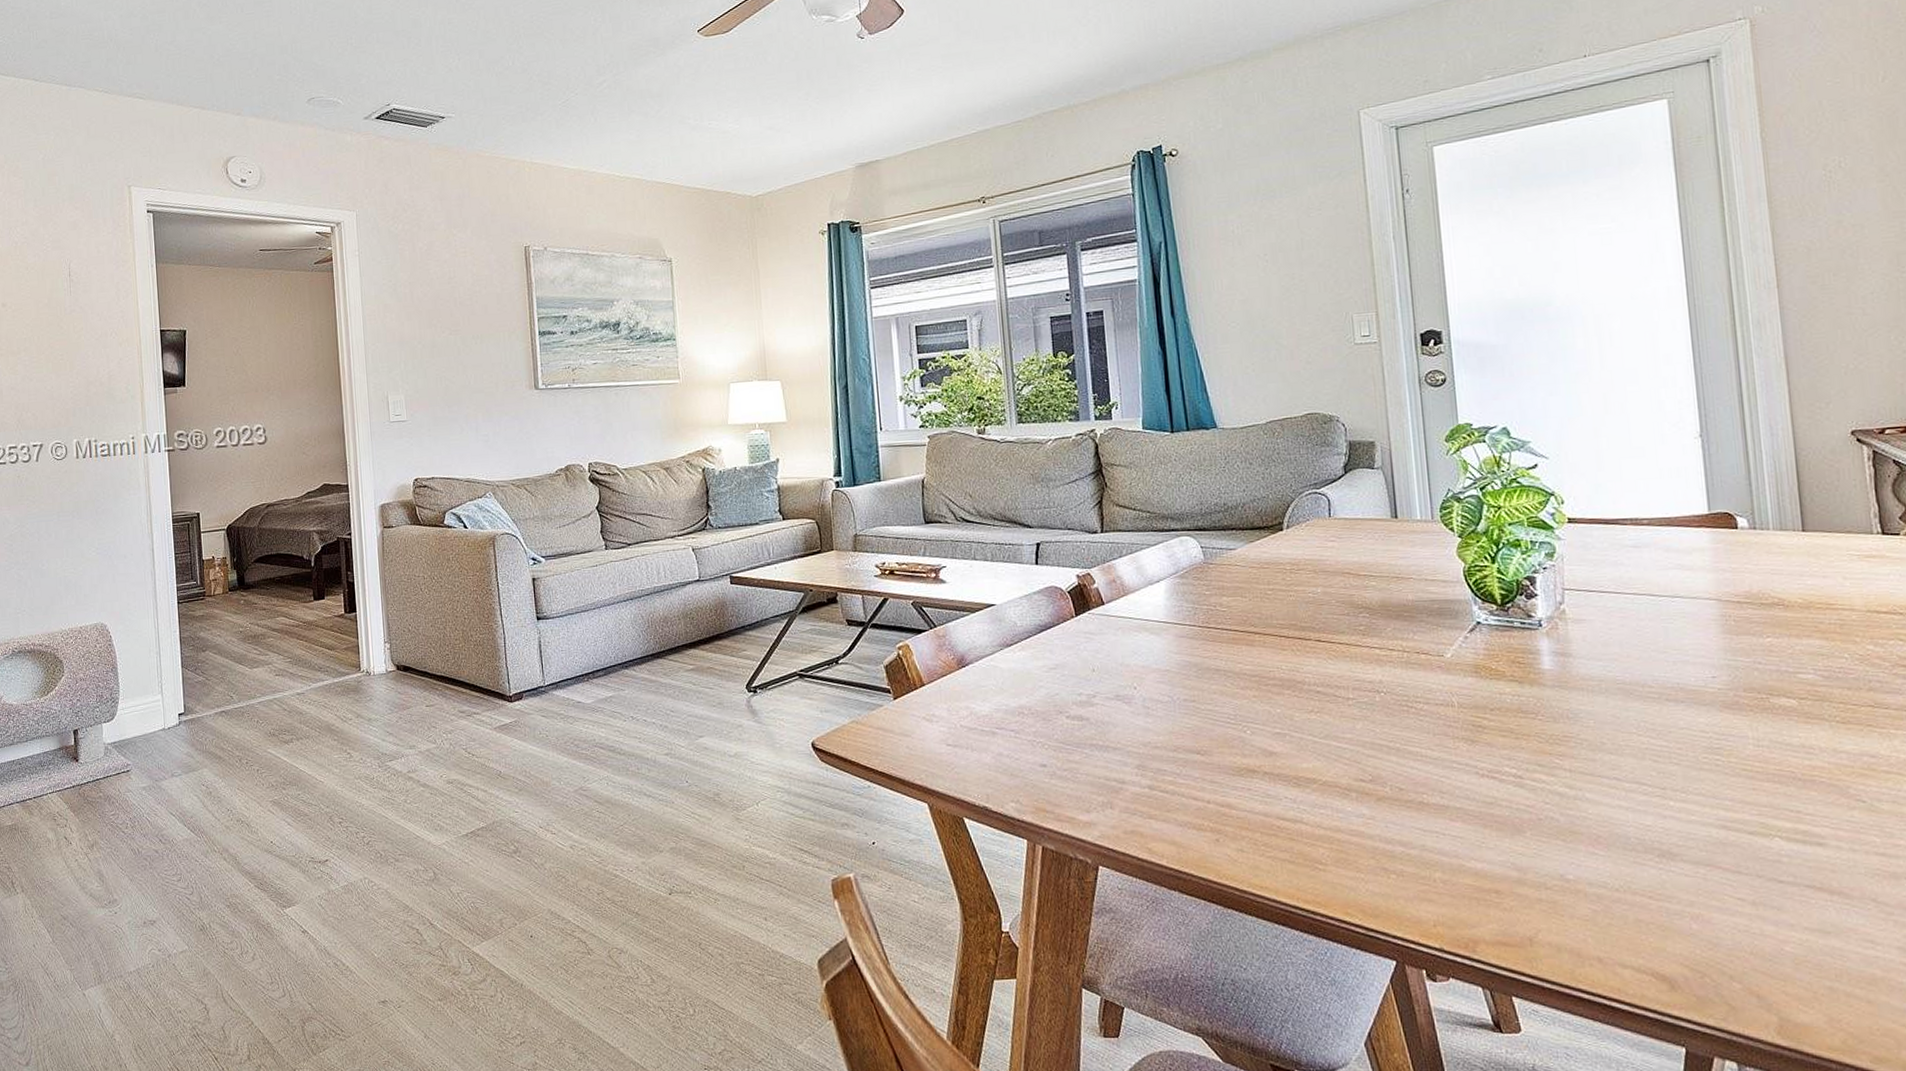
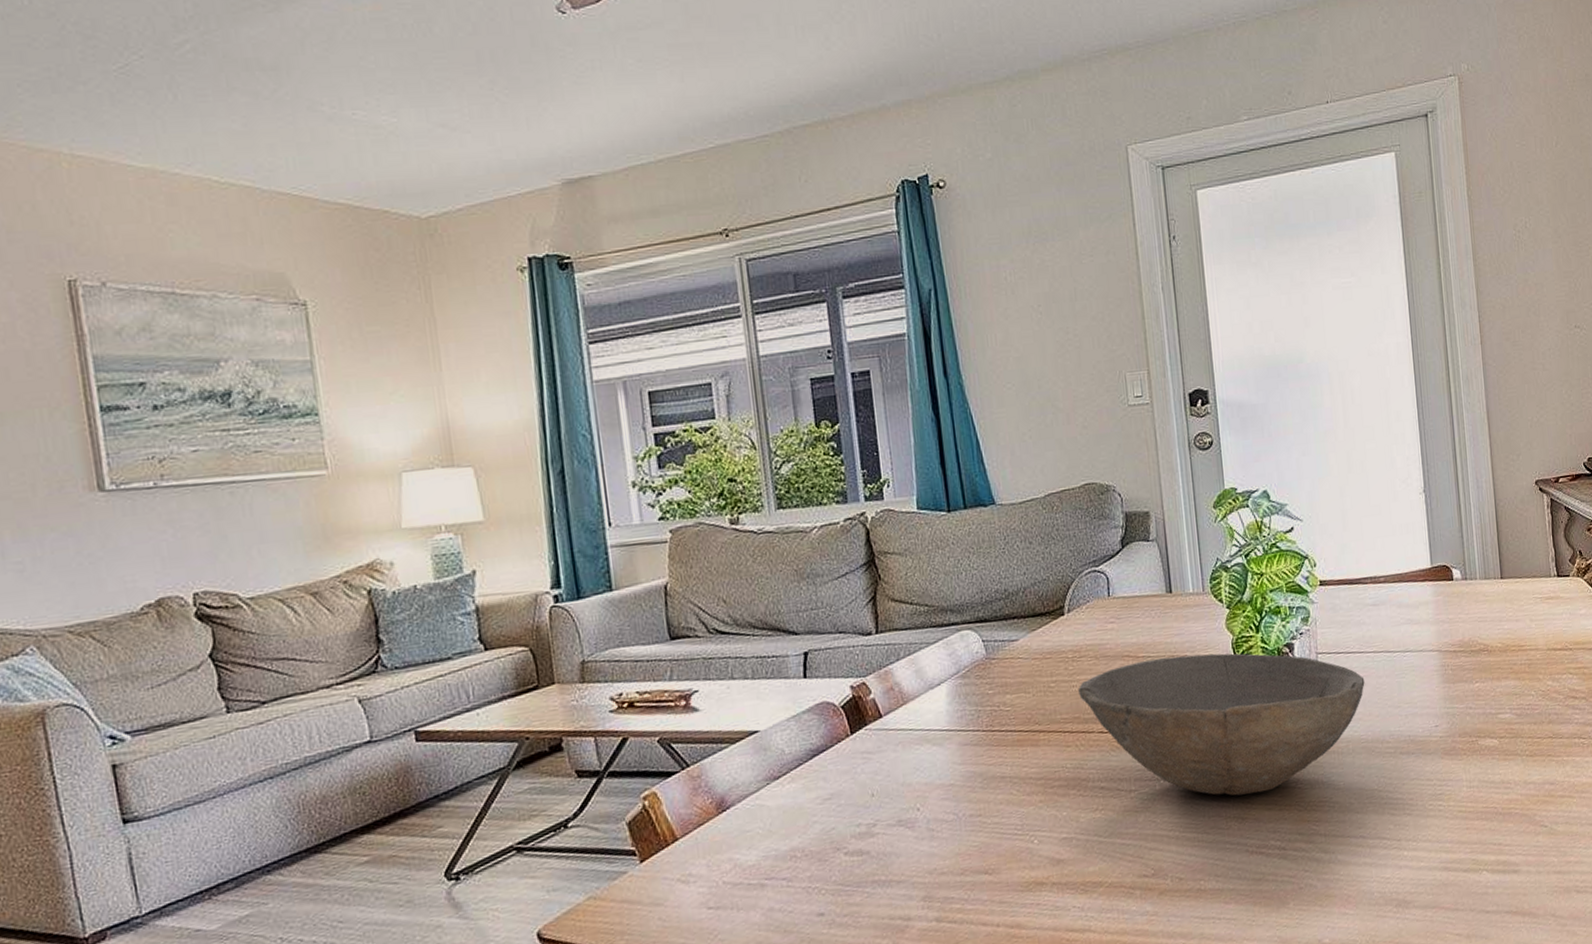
bowl: none [1295,578,1622,719] -> present [1078,653,1365,796]

